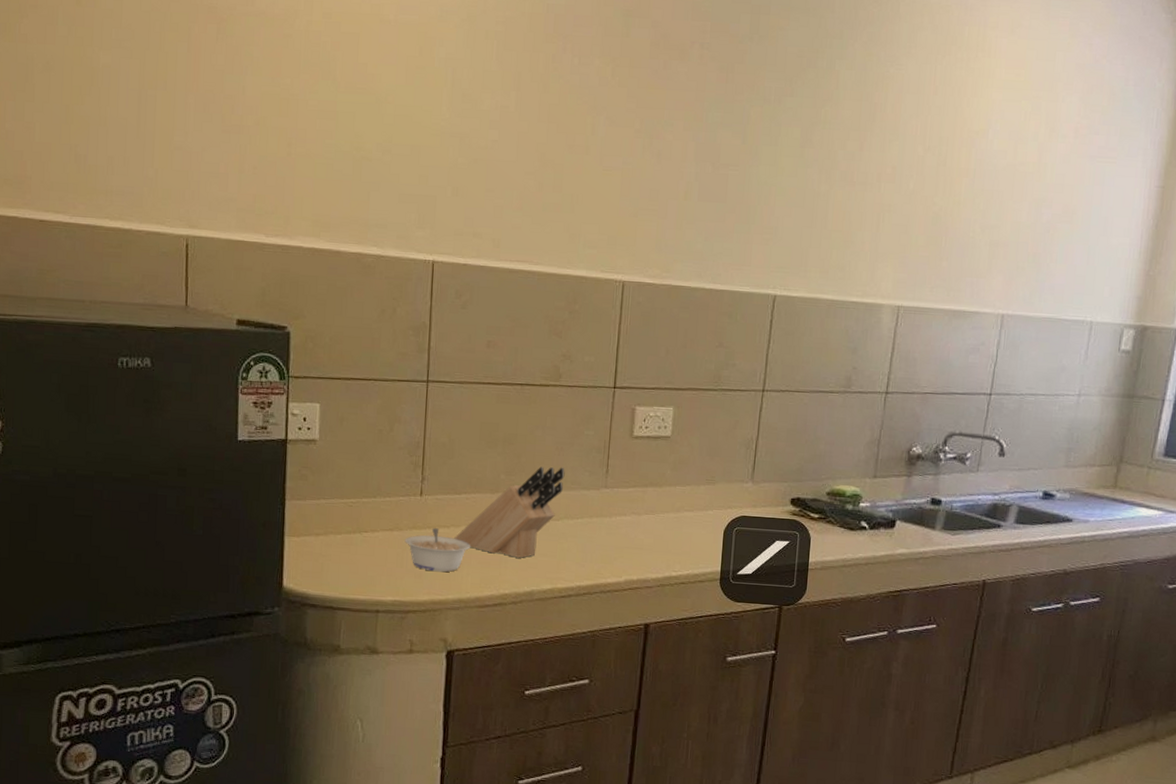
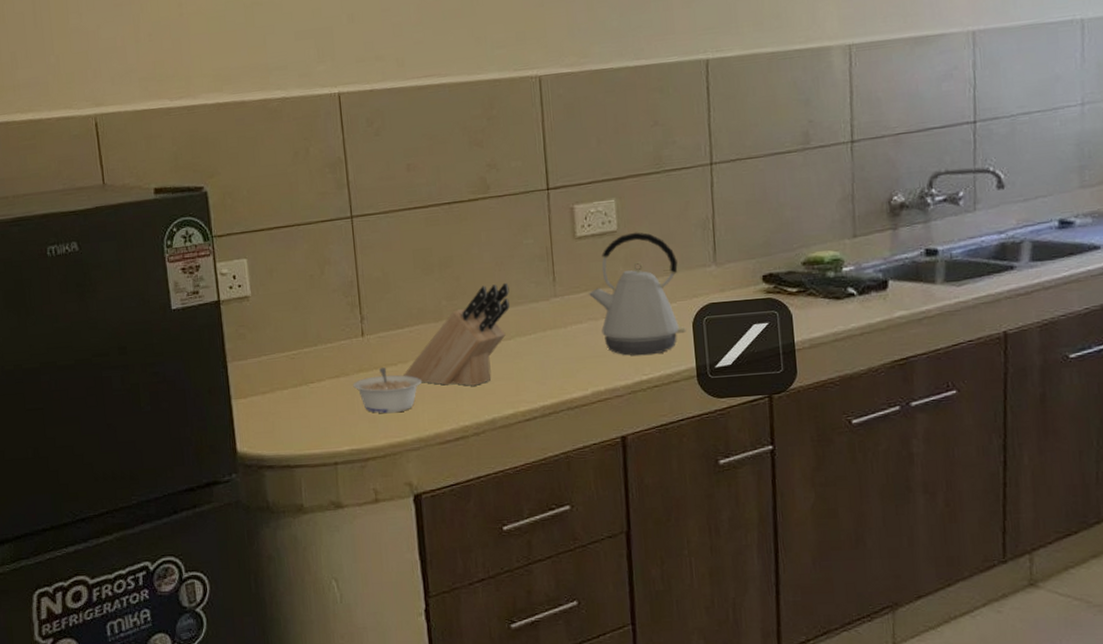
kettle: none [635,440,720,555] -> present [588,232,686,356]

